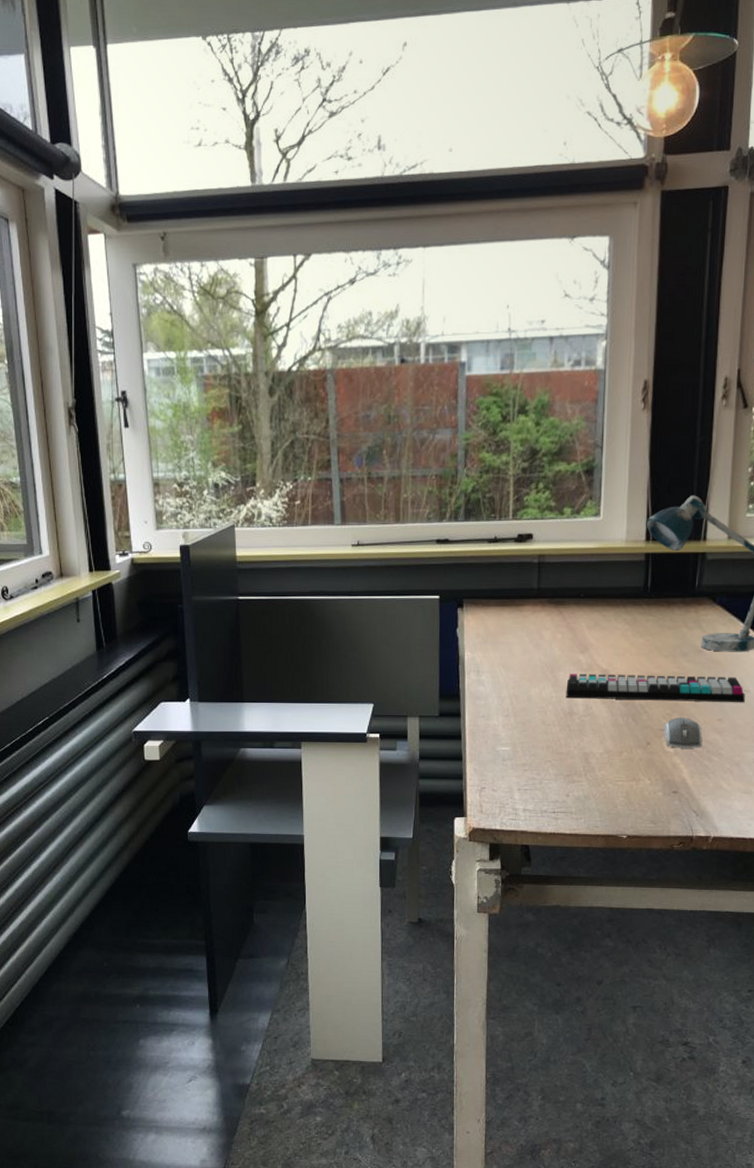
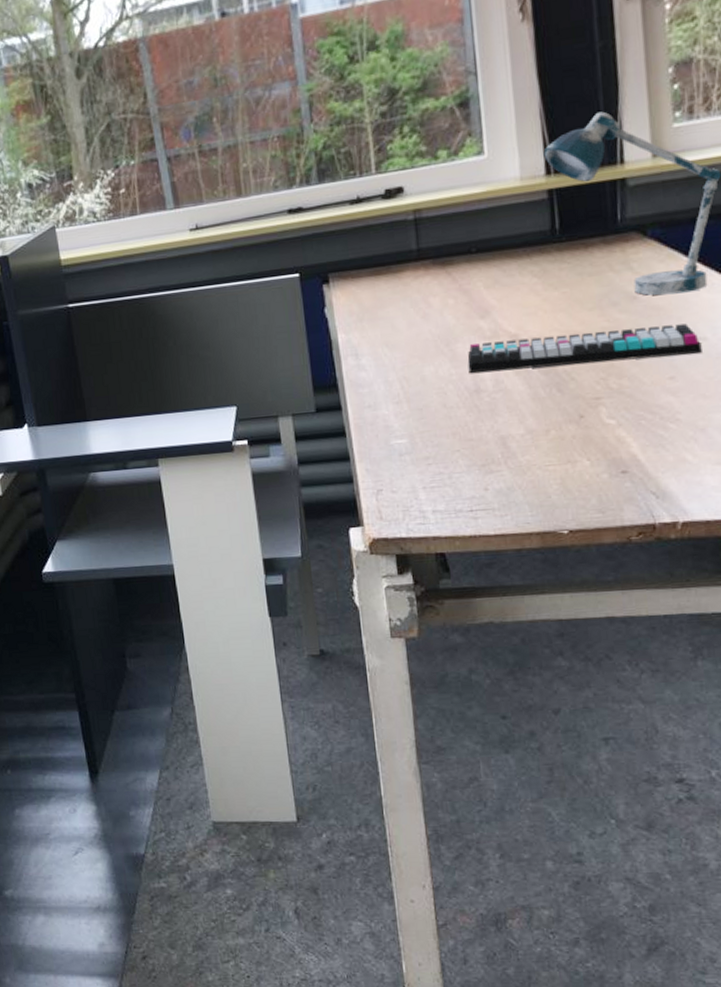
computer mouse: present [664,718,703,749] -> none [599,380,653,419]

